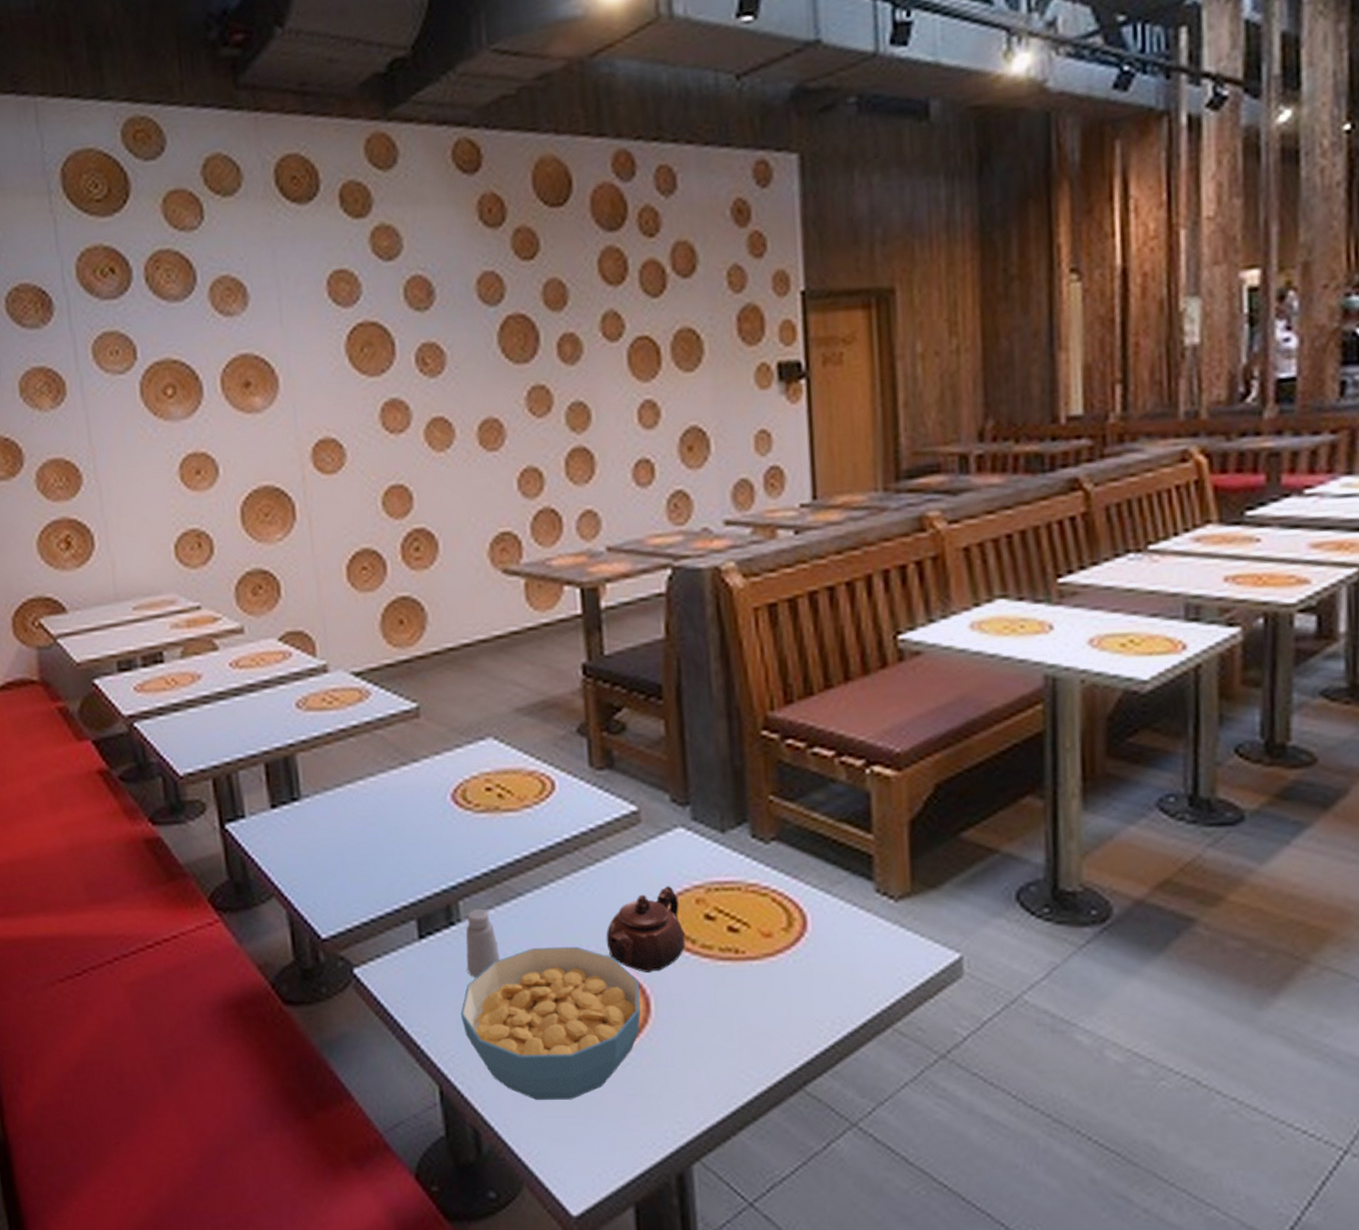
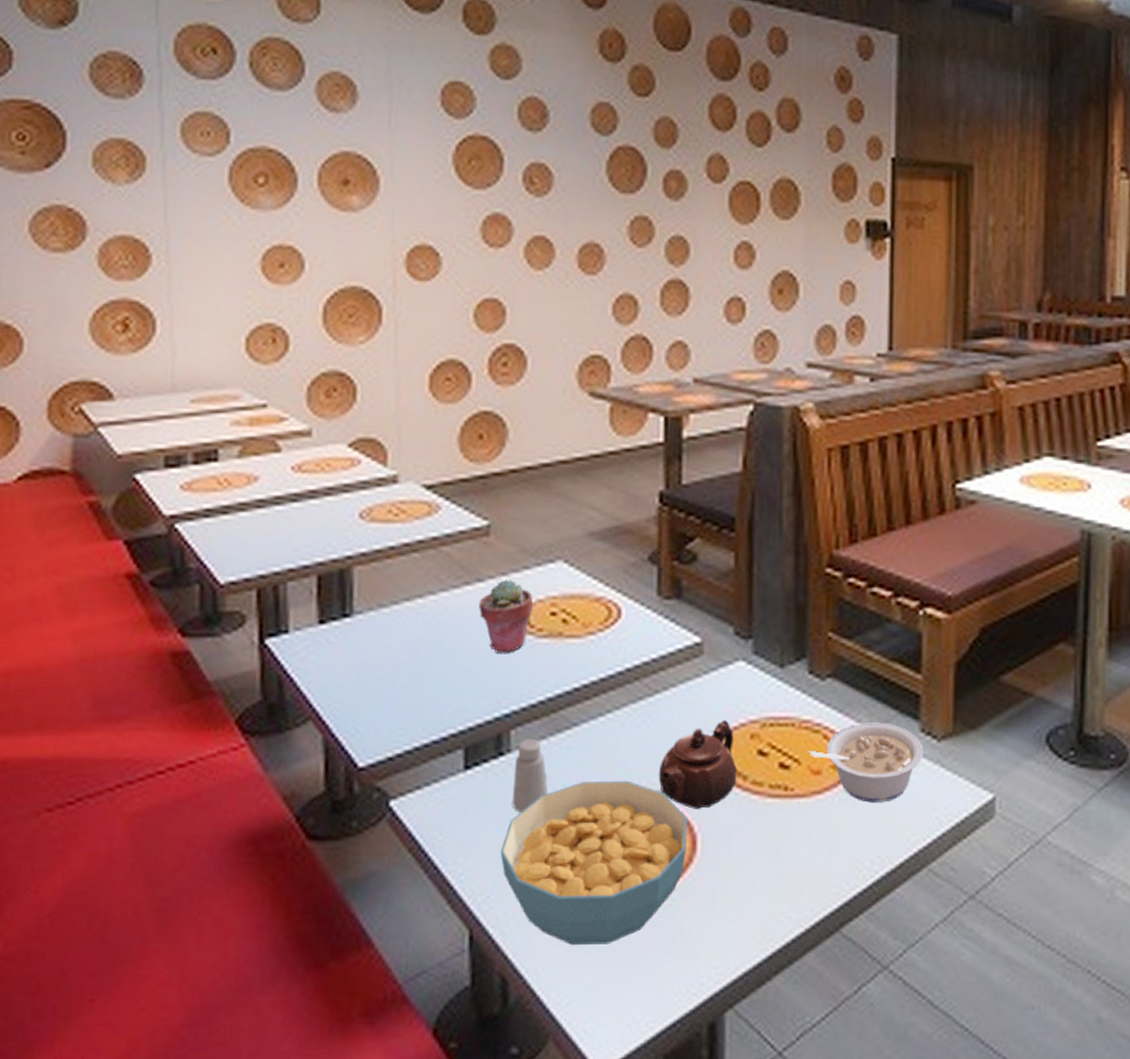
potted succulent: none [416,758,469,829] -> present [479,579,534,653]
legume: none [757,884,881,964] -> present [809,722,924,803]

